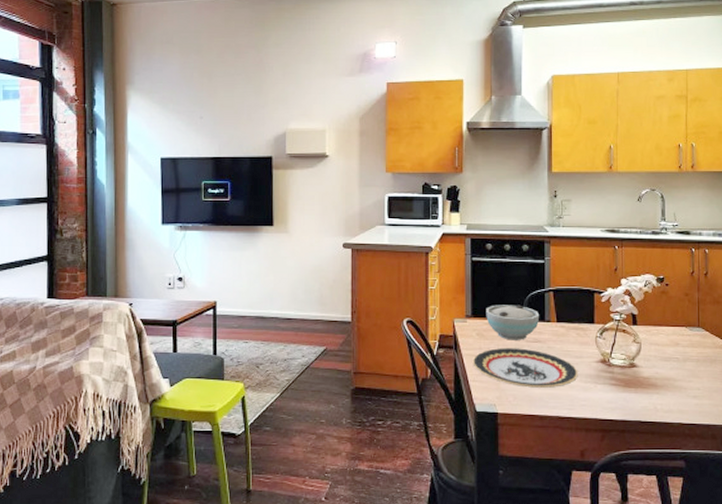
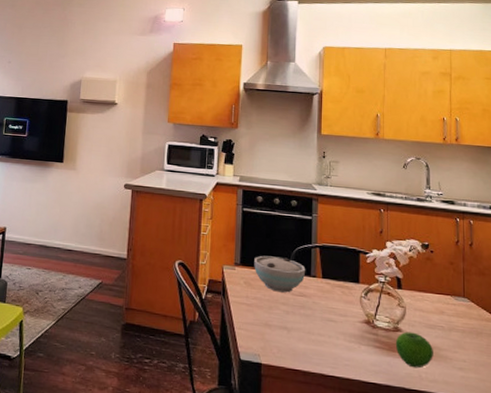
plate: present [472,348,578,388] -> none [239,298,342,344]
apple: none [631,366,668,401] -> present [395,331,433,369]

